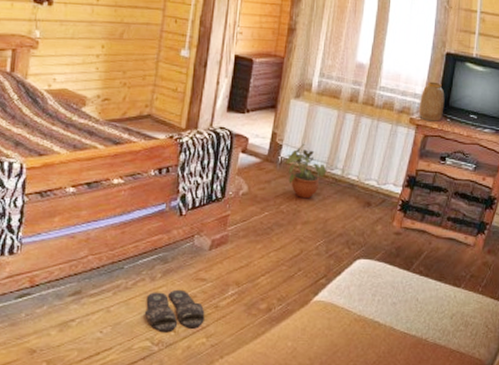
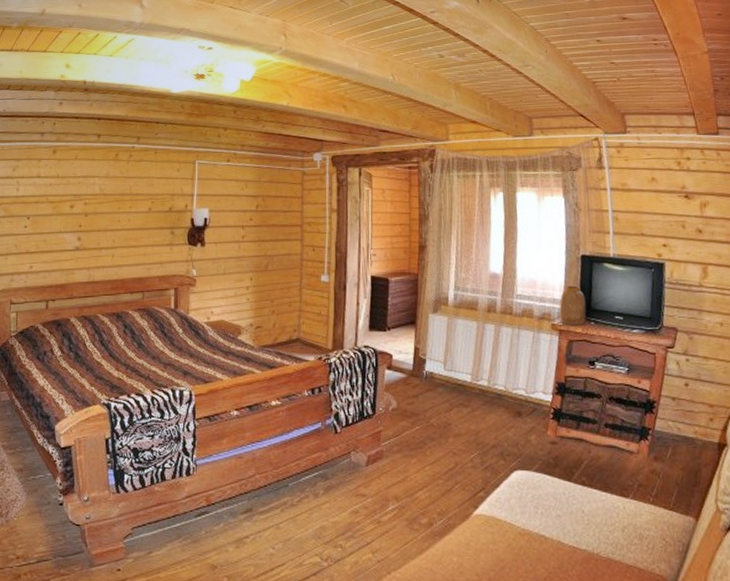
slippers: present [144,289,205,333] -> none [311,505,369,548]
potted plant: present [285,143,327,199] -> none [429,356,473,412]

